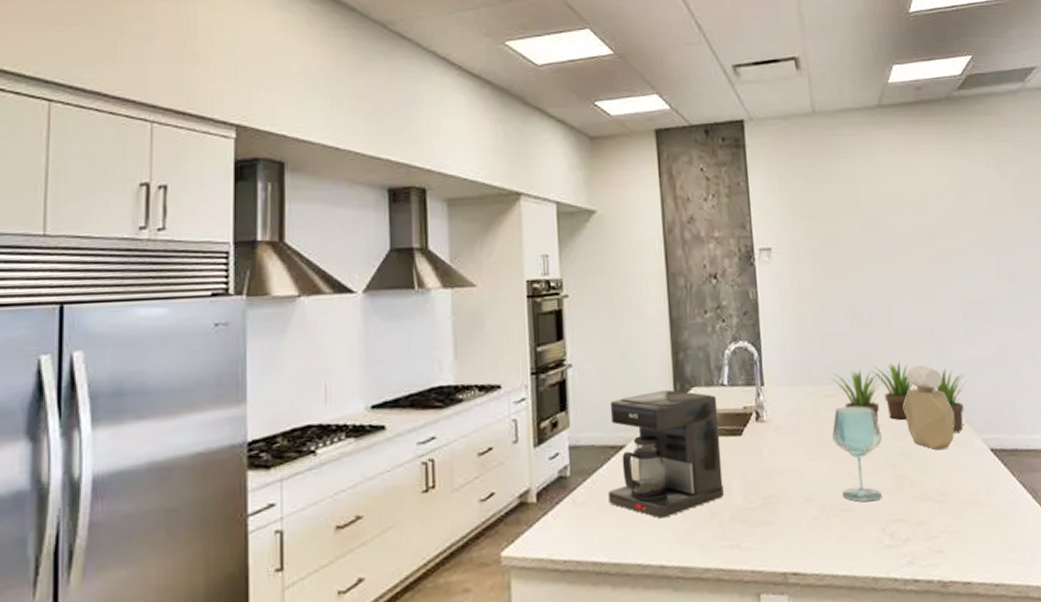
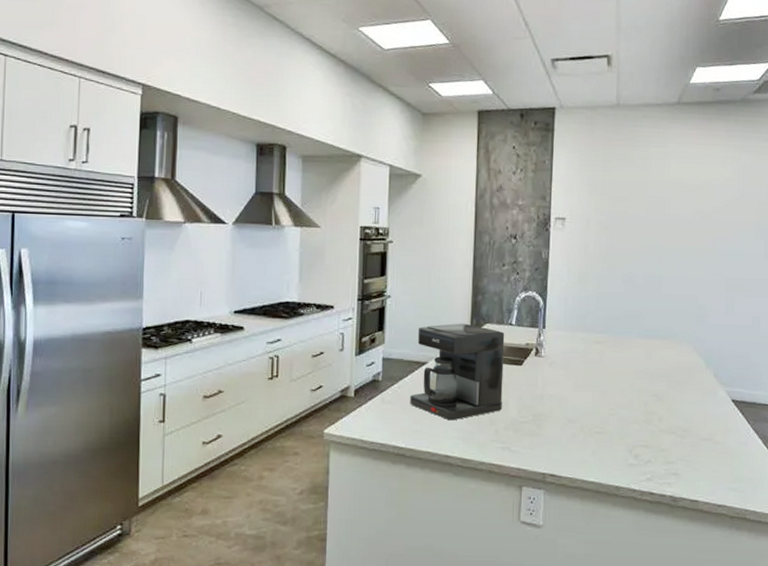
plant: present [832,362,967,433] -> none [603,321,721,383]
wine glass: present [832,406,882,502] -> none [597,352,639,429]
perfume bottle: present [903,365,955,450] -> none [661,326,705,395]

